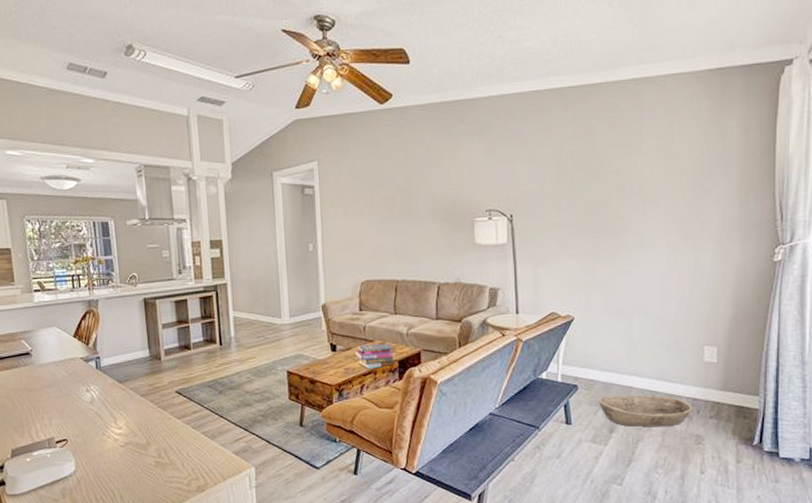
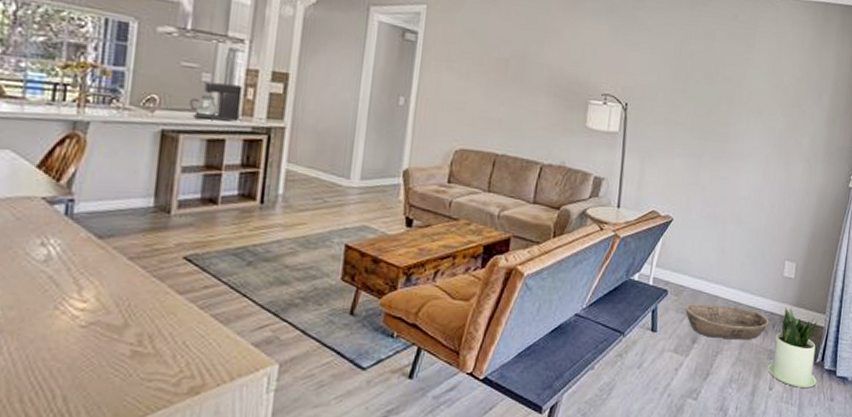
coffee maker: none [158,256,194,286] -> present [189,82,243,122]
books: present [354,343,395,370] -> none [433,223,479,253]
planter: none [696,391,756,471] -> present [767,307,818,389]

